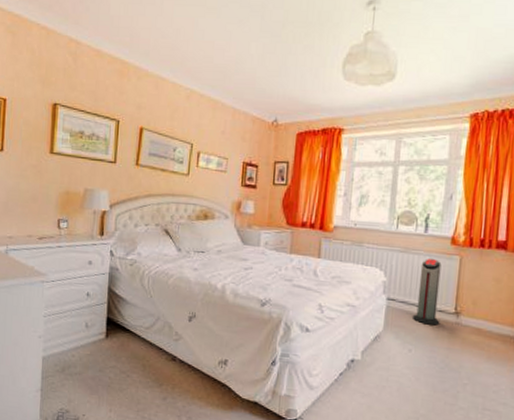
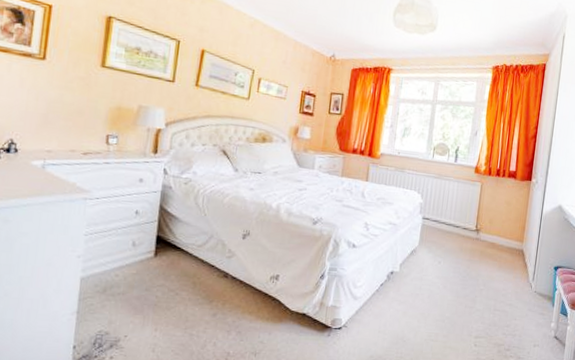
air purifier: present [413,258,442,326] -> none [443,183,467,241]

